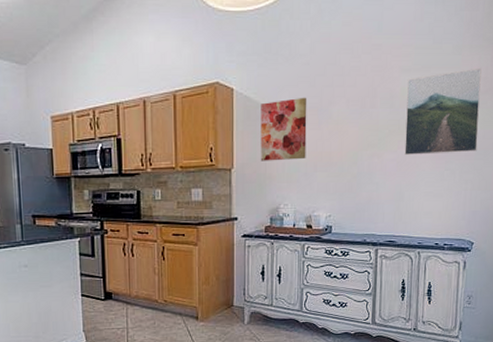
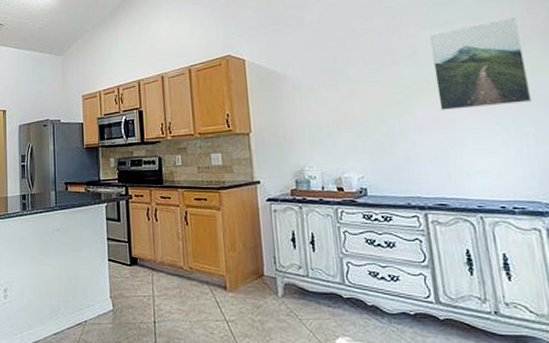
wall art: present [260,97,307,161] -> none [273,61,327,125]

